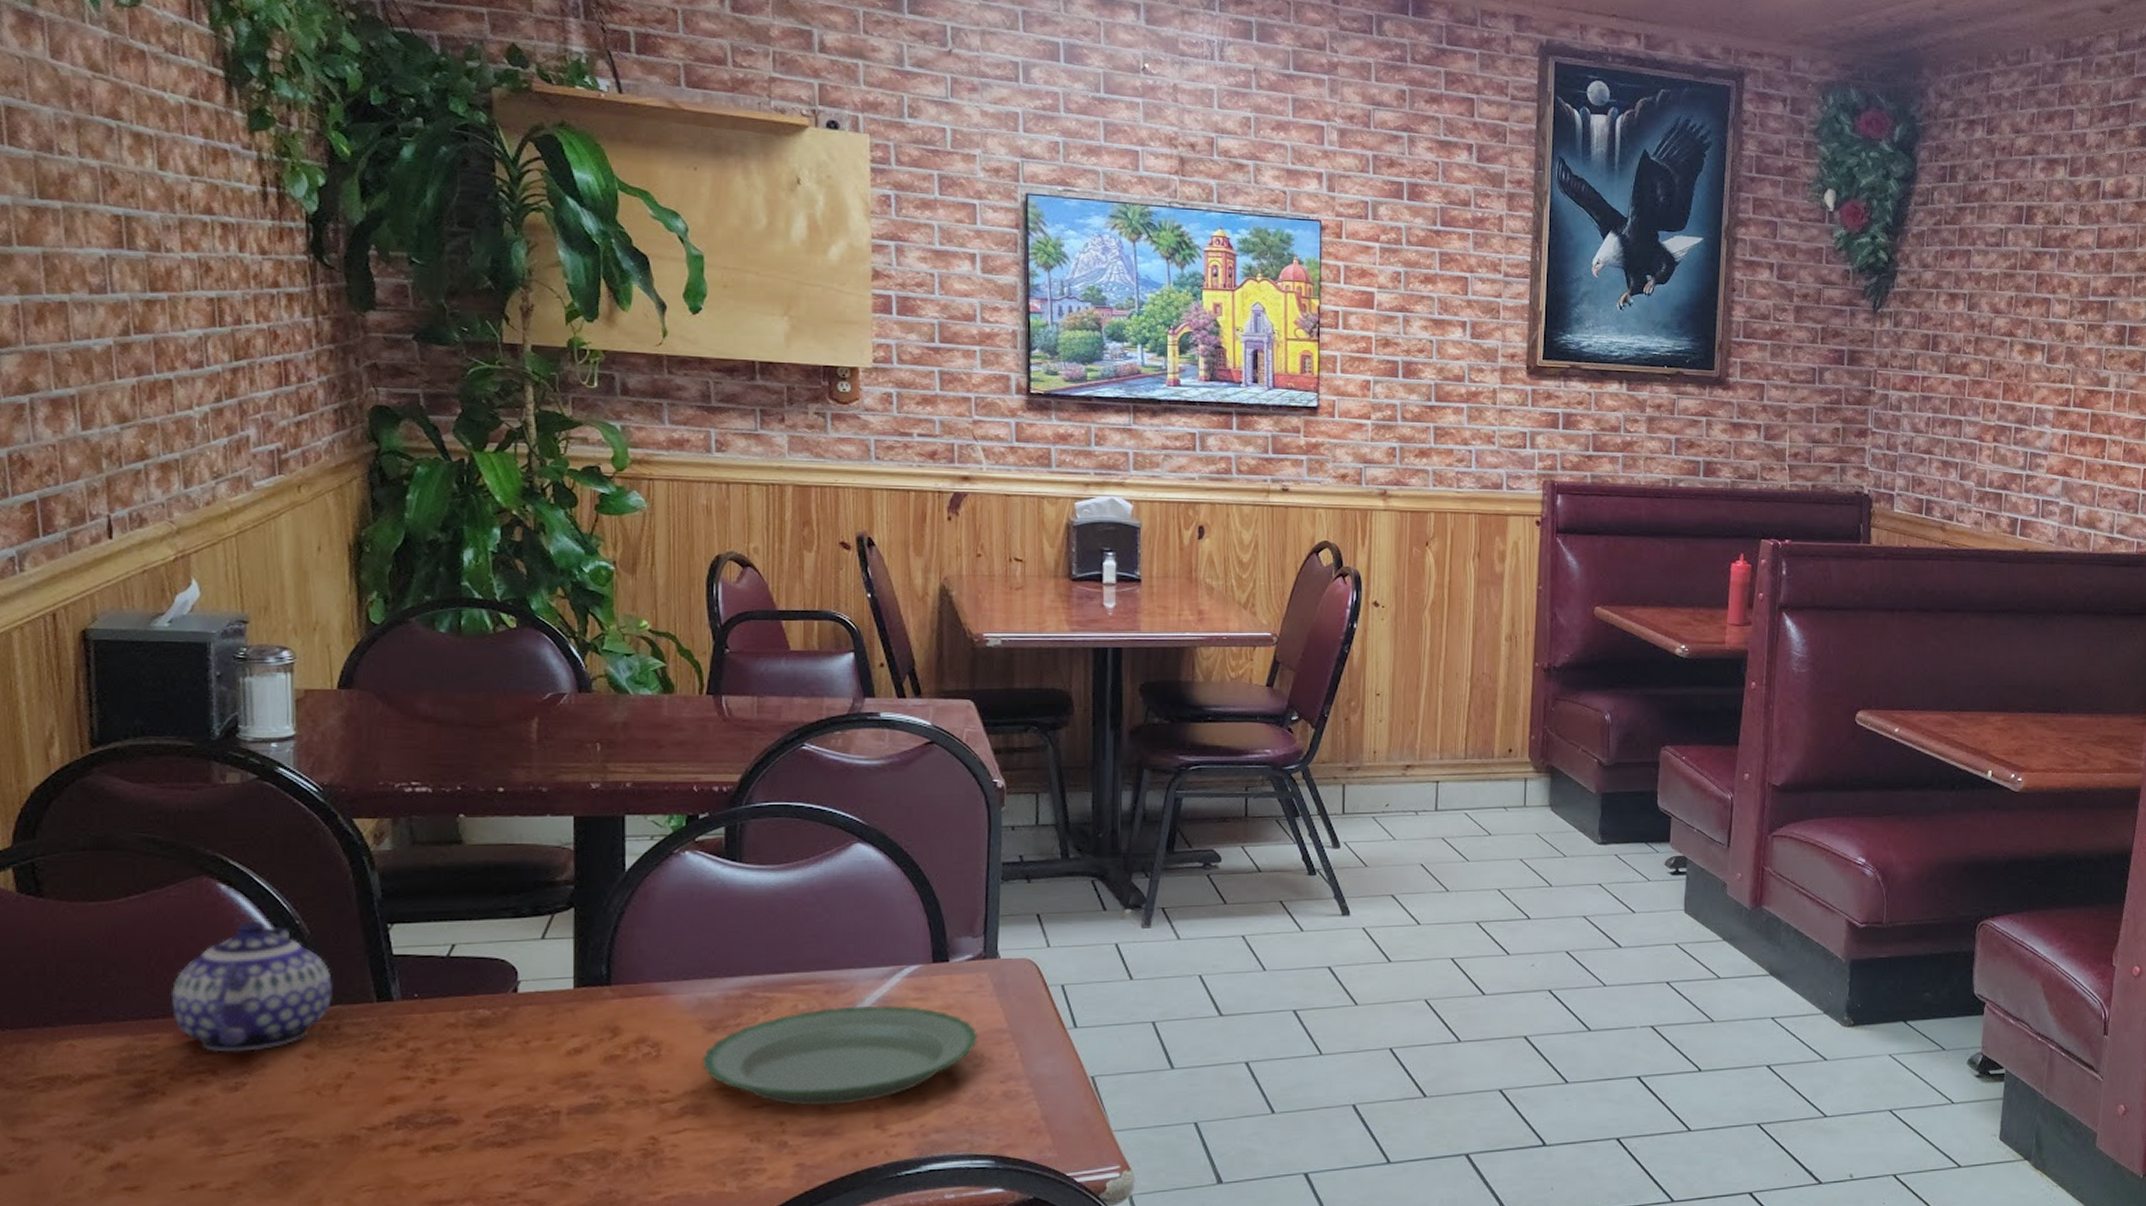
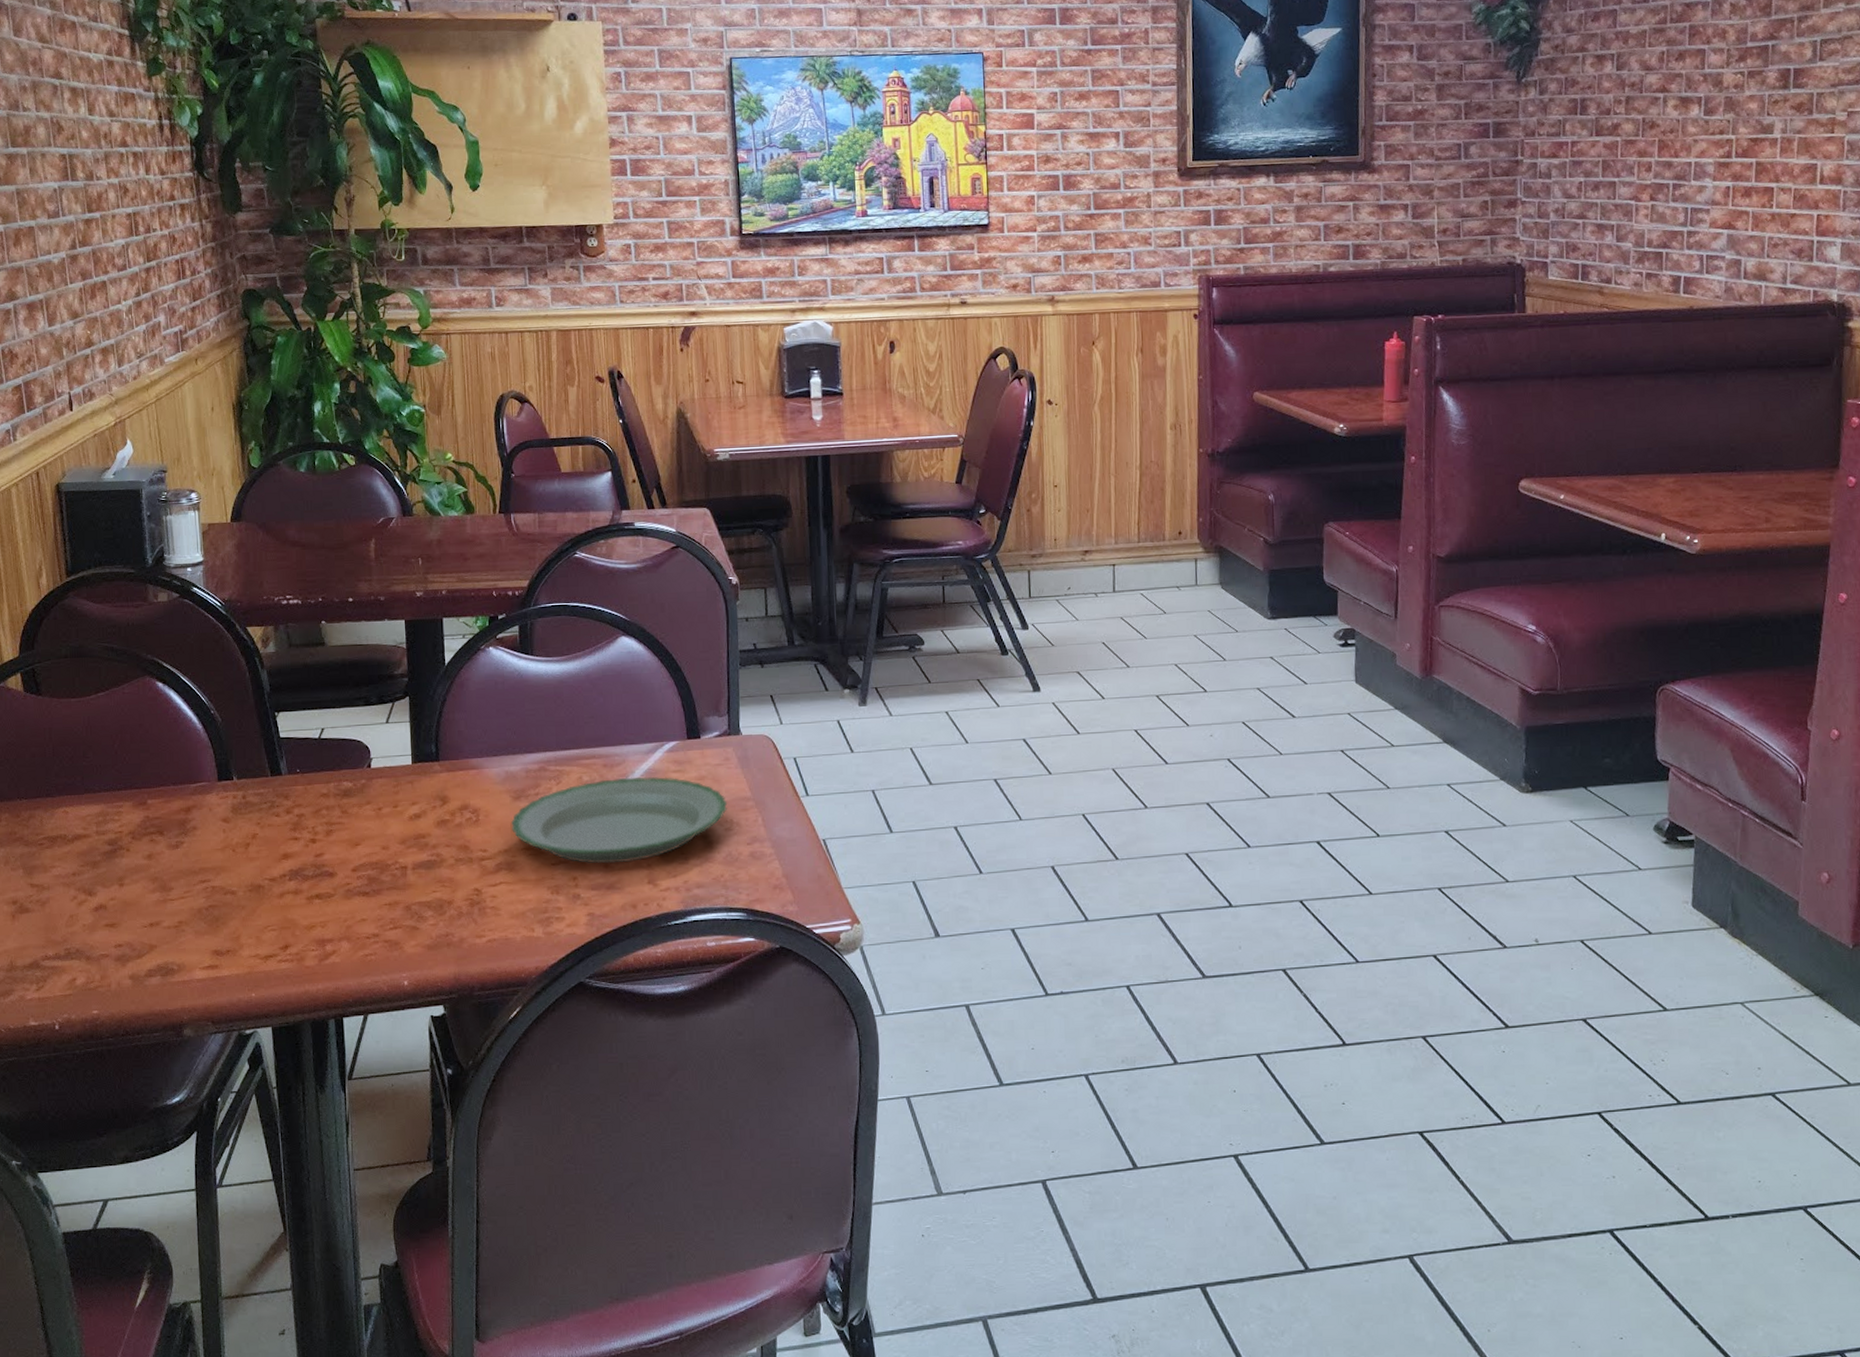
teapot: present [170,922,332,1053] -> none [129,712,239,817]

